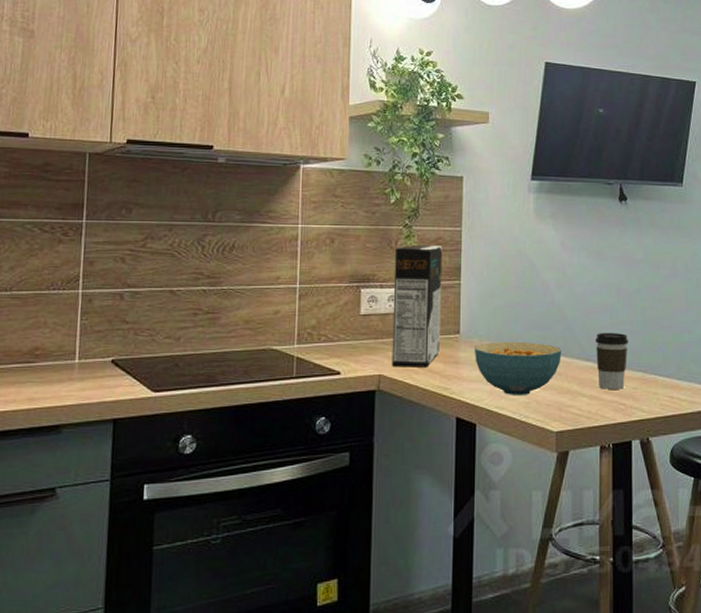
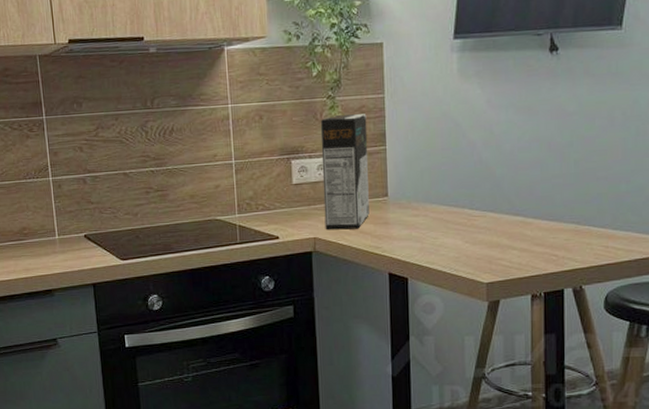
cereal bowl: present [475,341,562,395] -> none [403,201,490,251]
coffee cup: present [596,332,628,389] -> none [525,186,560,242]

